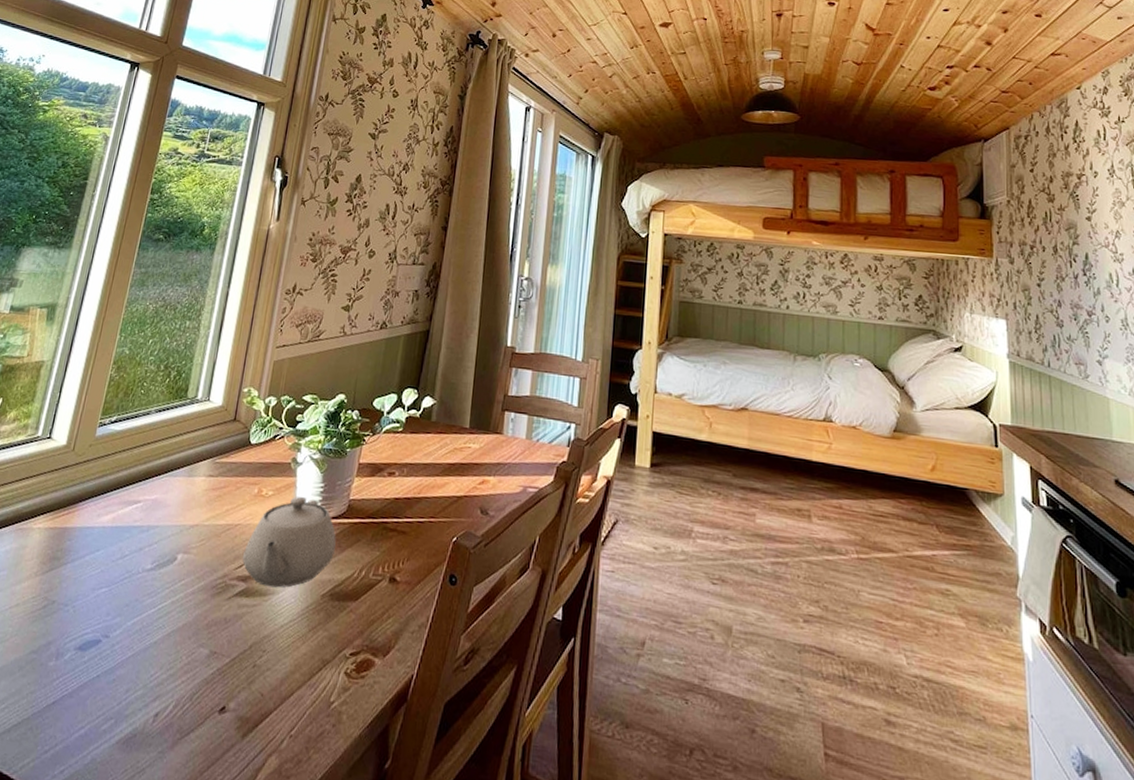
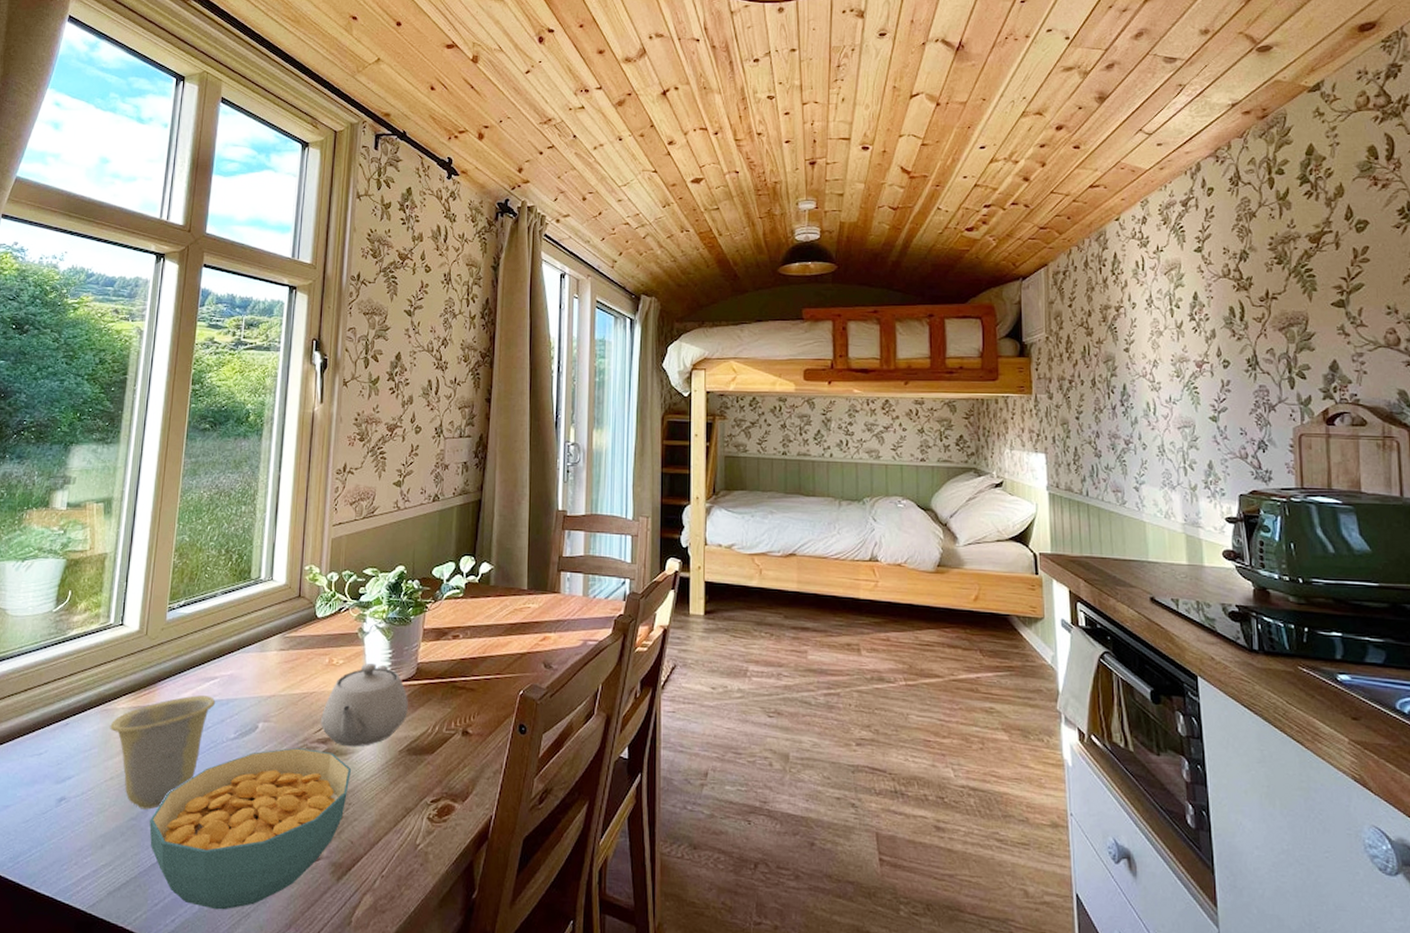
cup: none [23,519,136,643] -> present [110,695,216,810]
cereal bowl: none [48,584,269,763] -> present [149,748,351,910]

